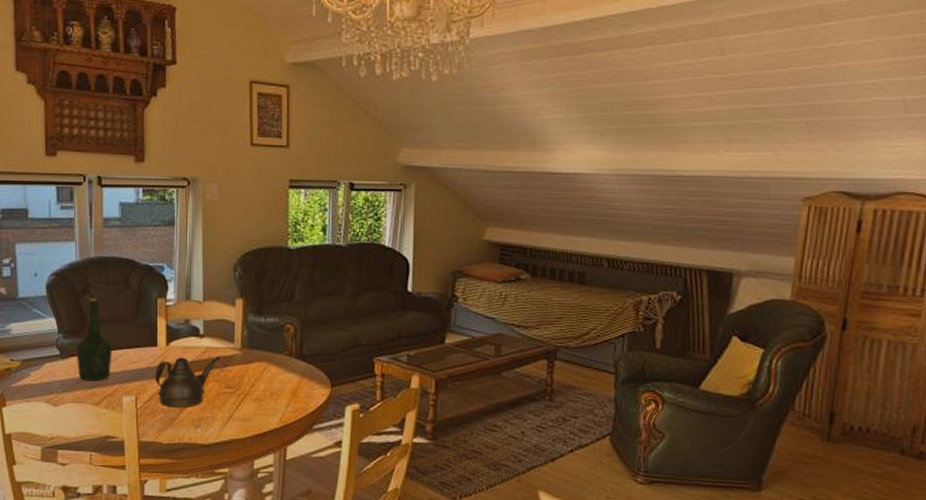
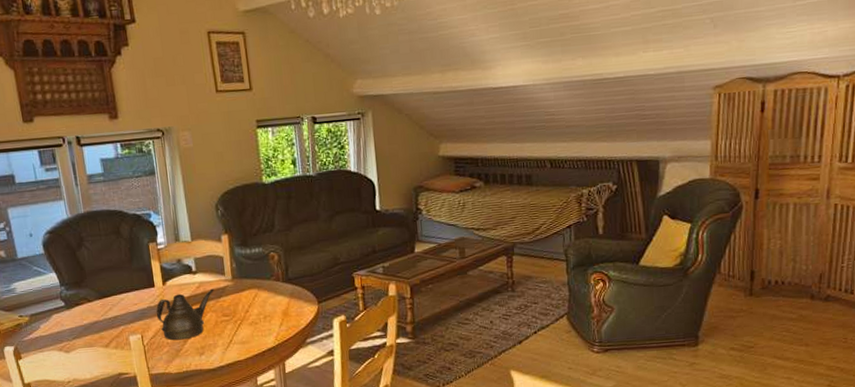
bottle: present [76,297,113,382] -> none [79,249,115,327]

